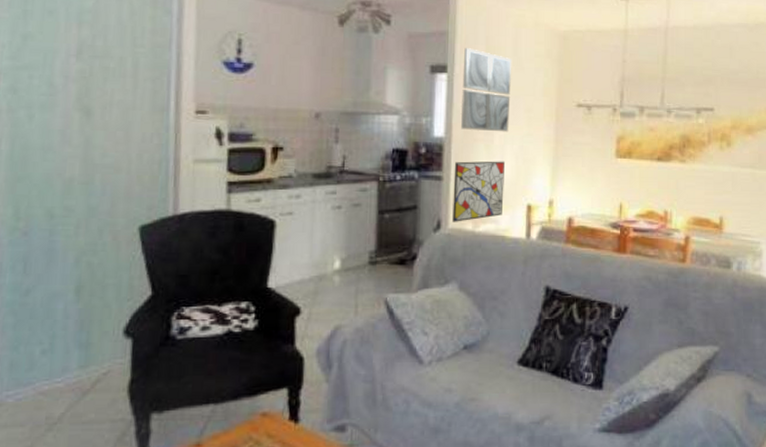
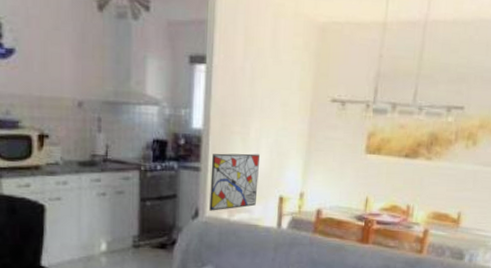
wall art: present [460,48,512,132] -> none [218,38,271,126]

